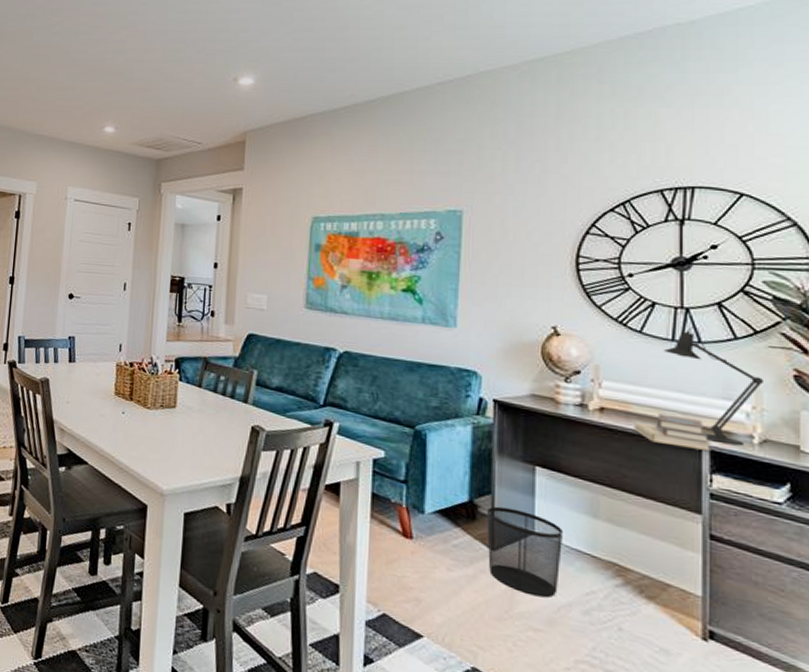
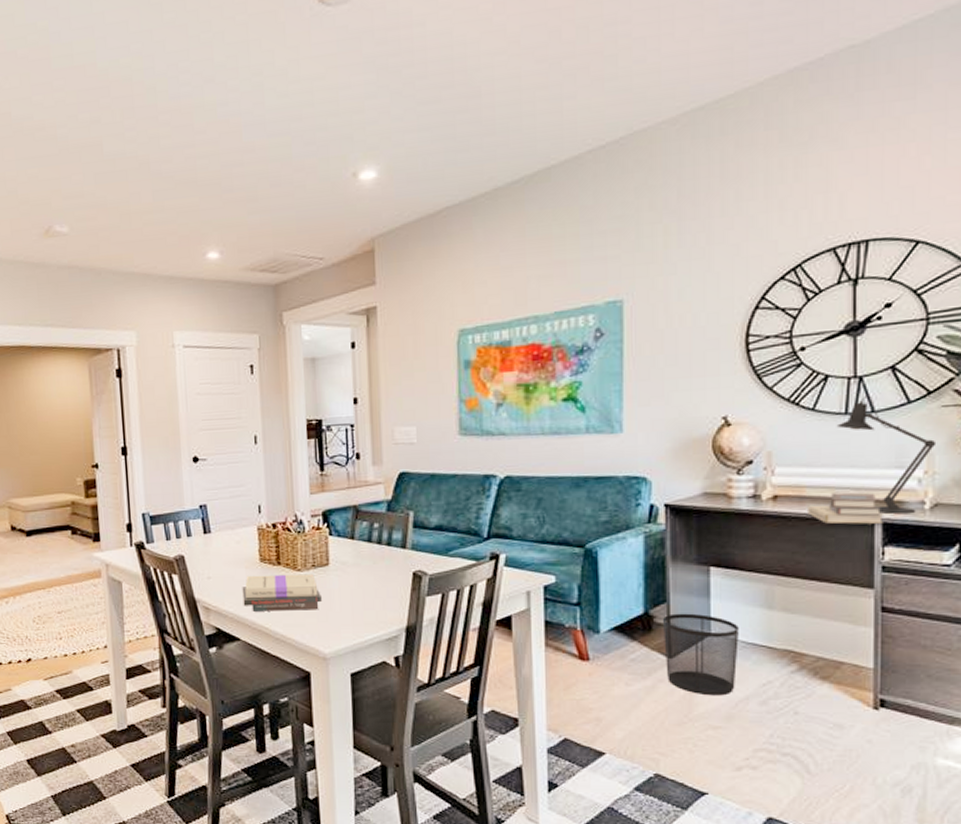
books: none [95,405,166,447] -> present [242,573,322,612]

